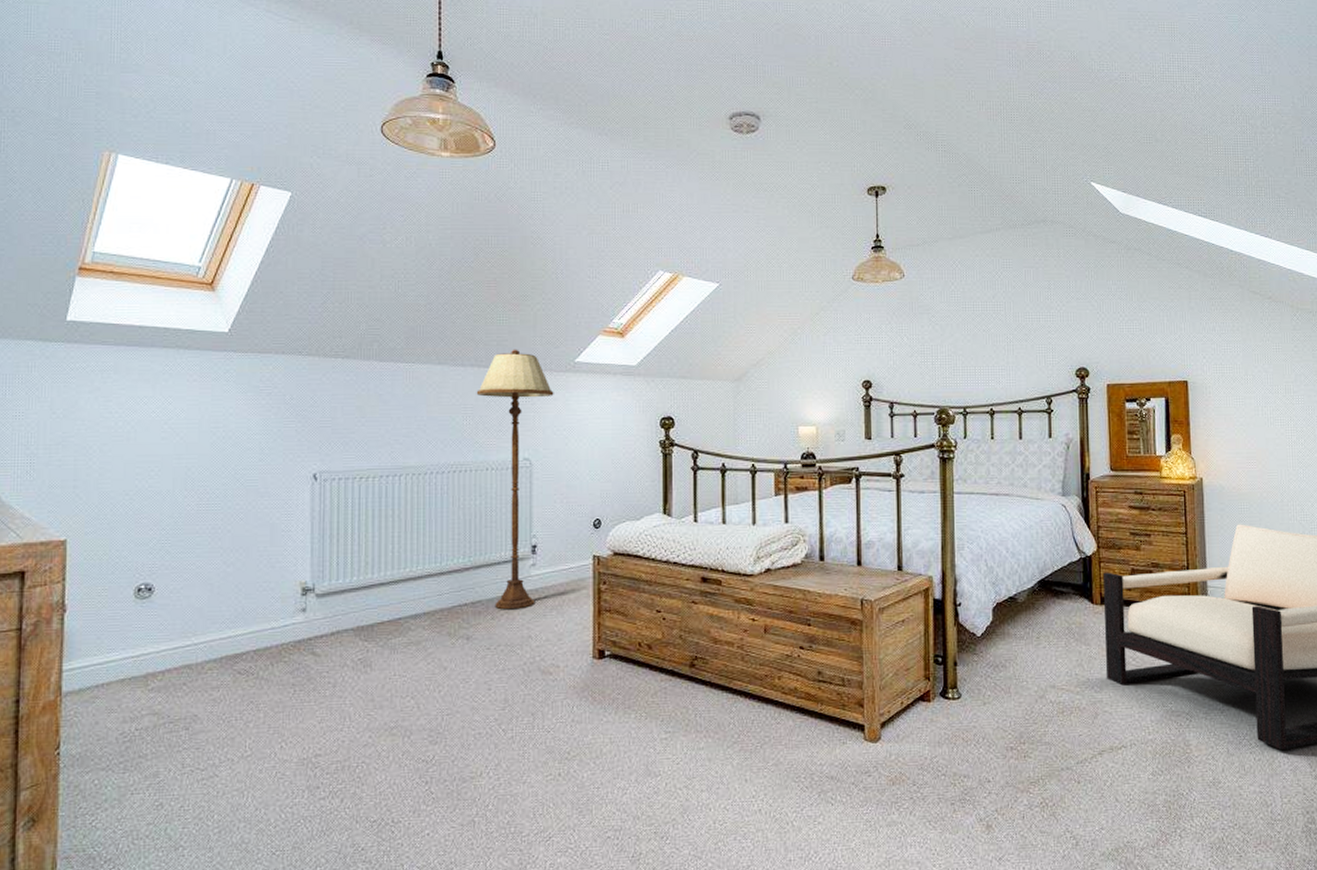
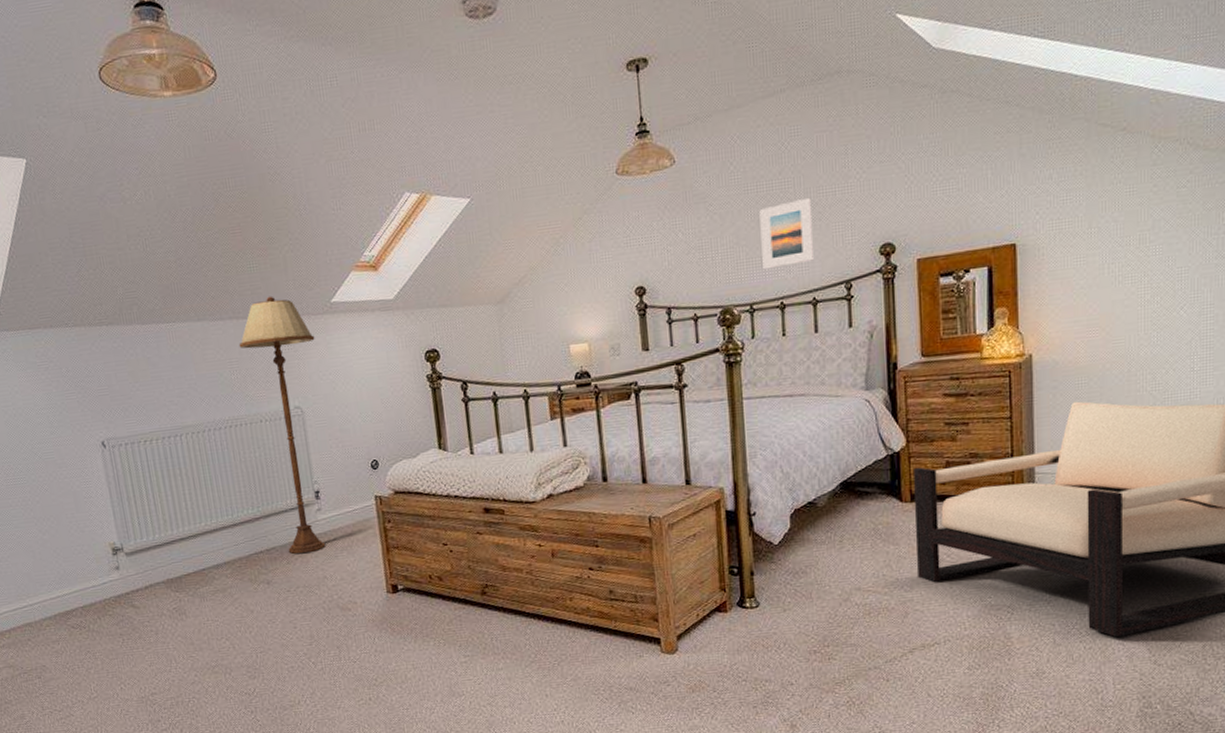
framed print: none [975,320,1021,378] -> present [759,197,815,270]

